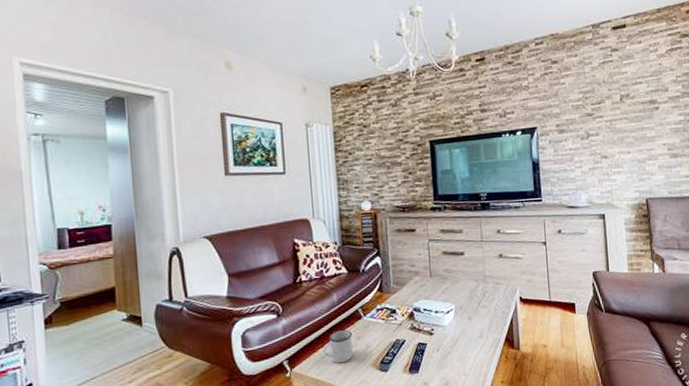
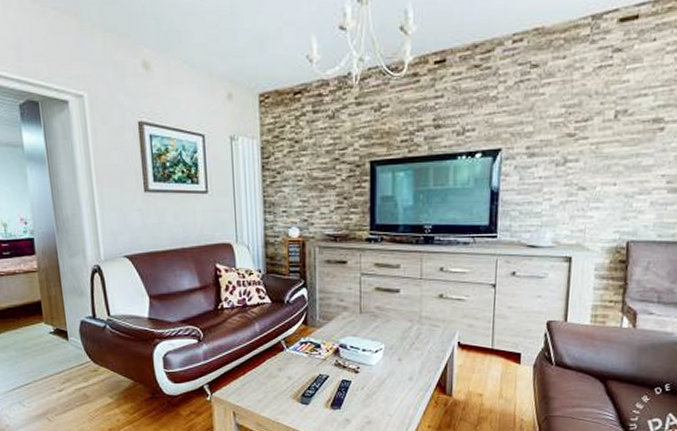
mug: present [324,329,353,364] -> none [244,360,274,392]

